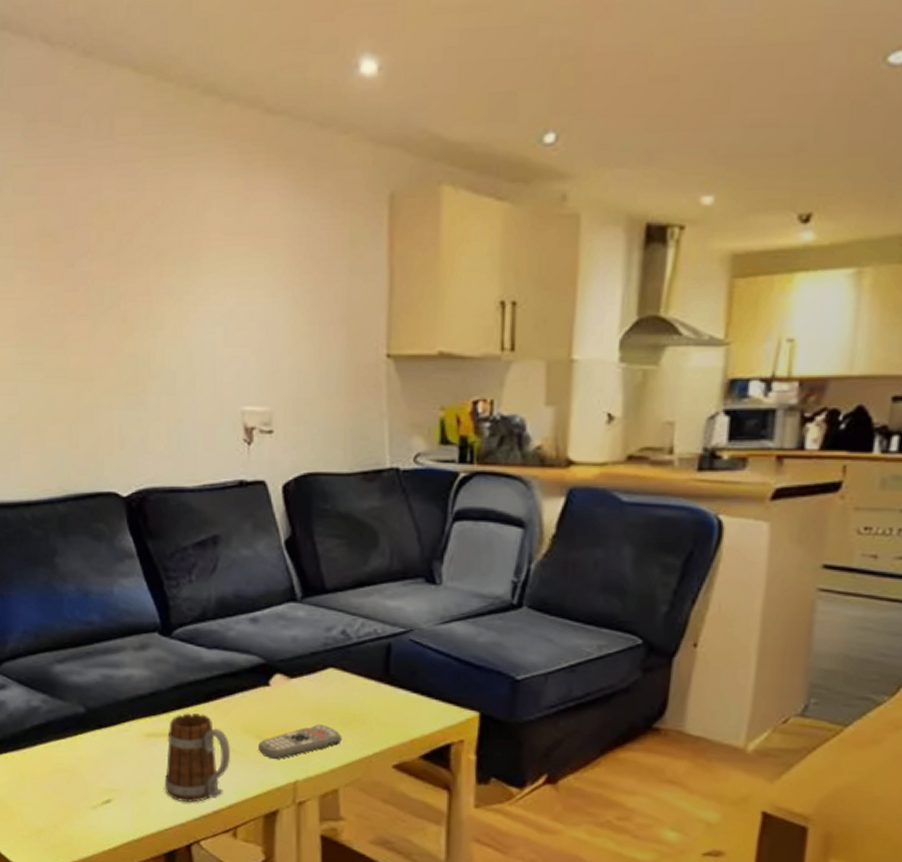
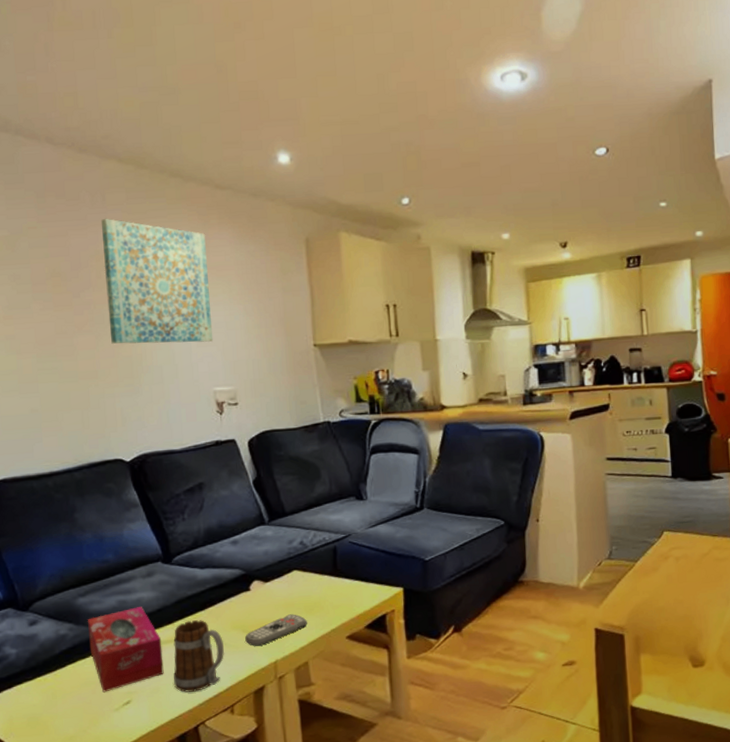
tissue box: none [64,686,153,784] -> present [87,607,164,693]
wall art: none [106,154,247,342] -> present [100,218,213,344]

